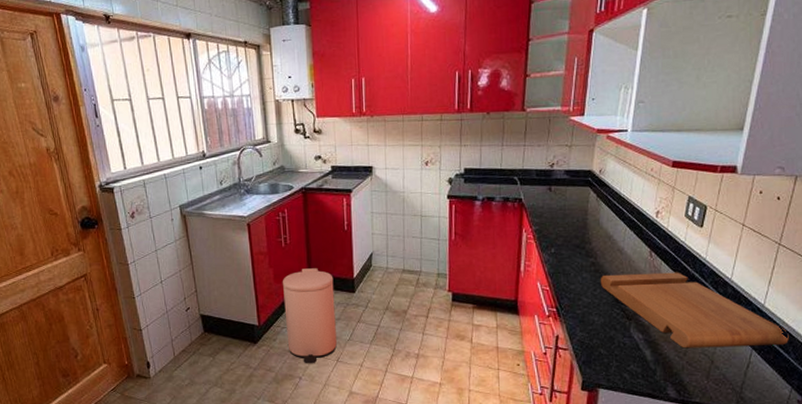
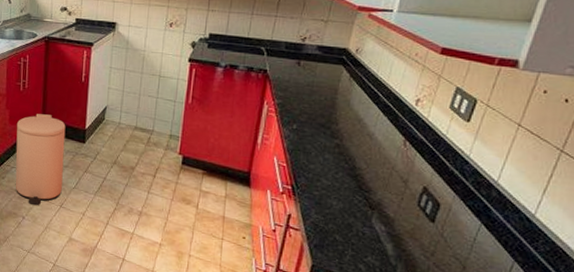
cutting board: present [600,272,789,349] -> none [343,158,562,263]

